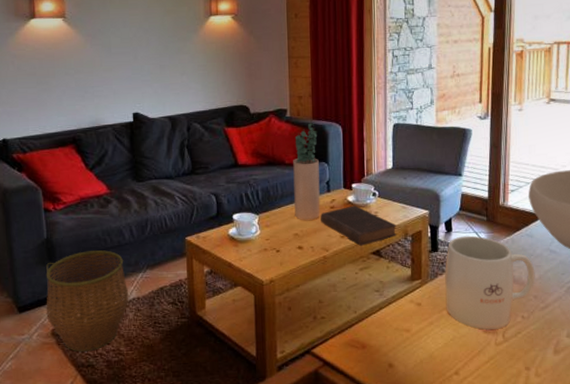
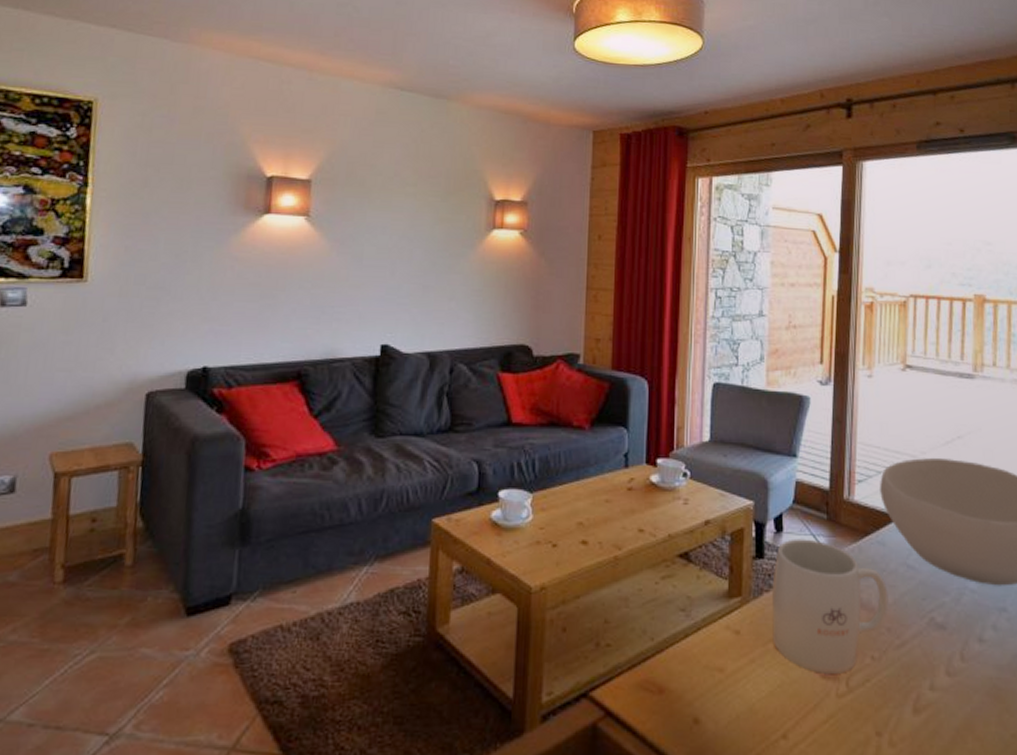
basket: present [46,250,129,352] -> none [225,530,346,681]
vase: present [293,118,321,221] -> none [580,368,617,506]
book: present [321,205,397,246] -> none [614,488,712,545]

